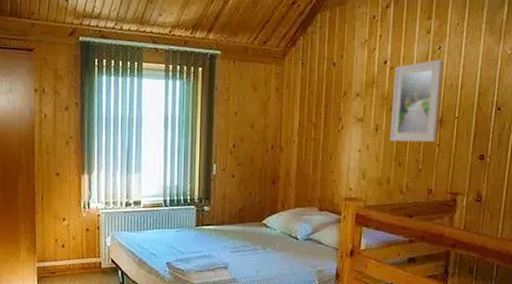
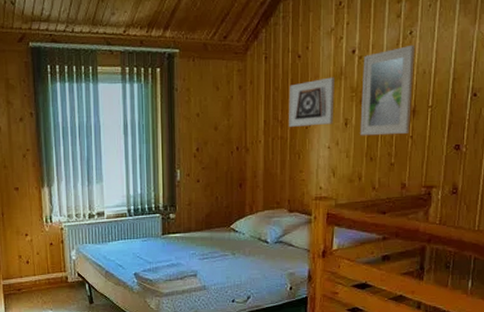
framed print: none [322,85,367,130] -> present [289,77,335,127]

